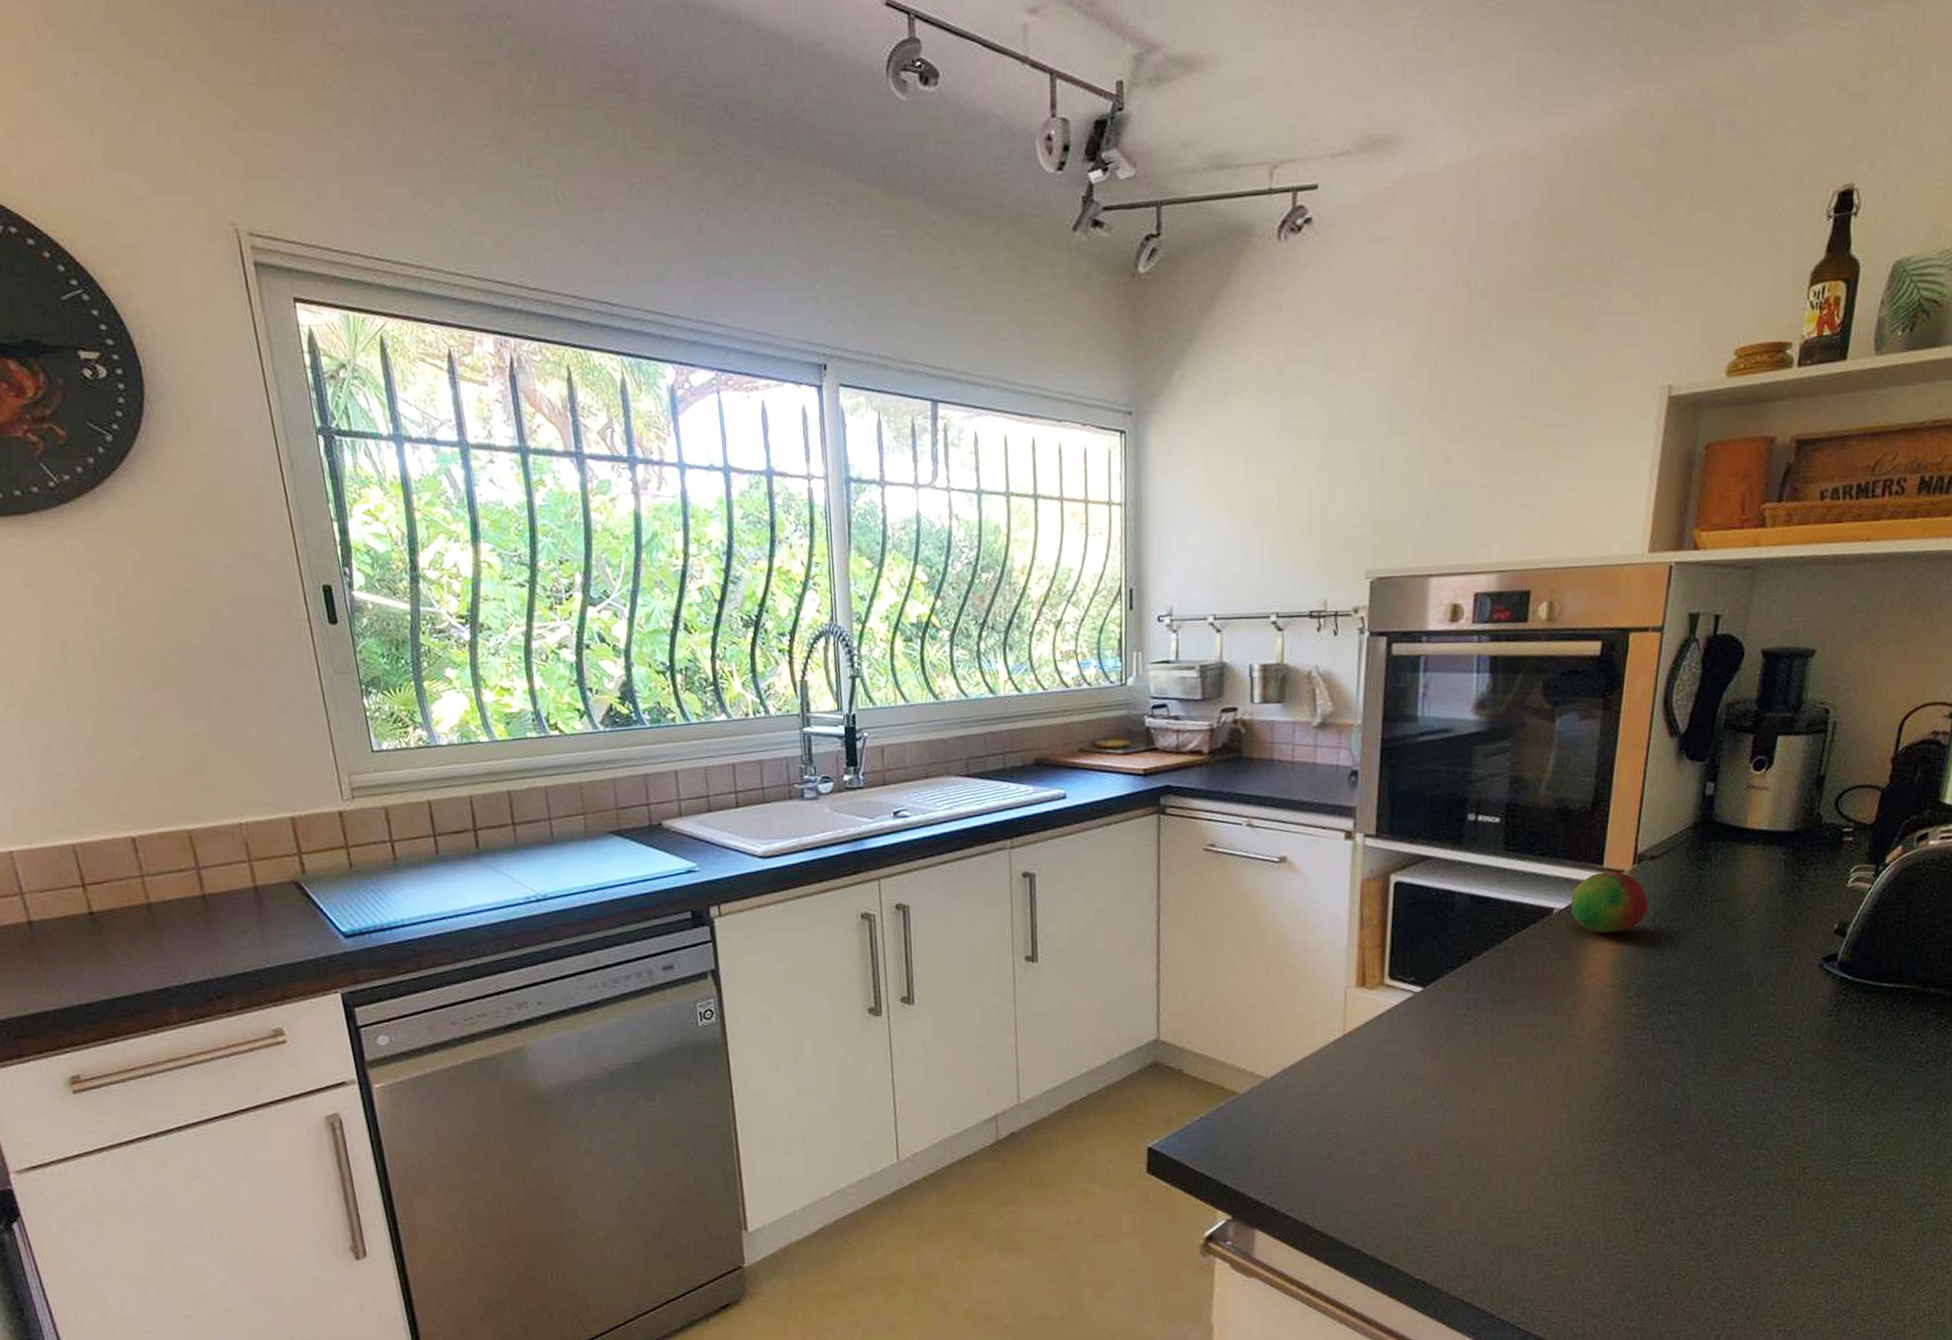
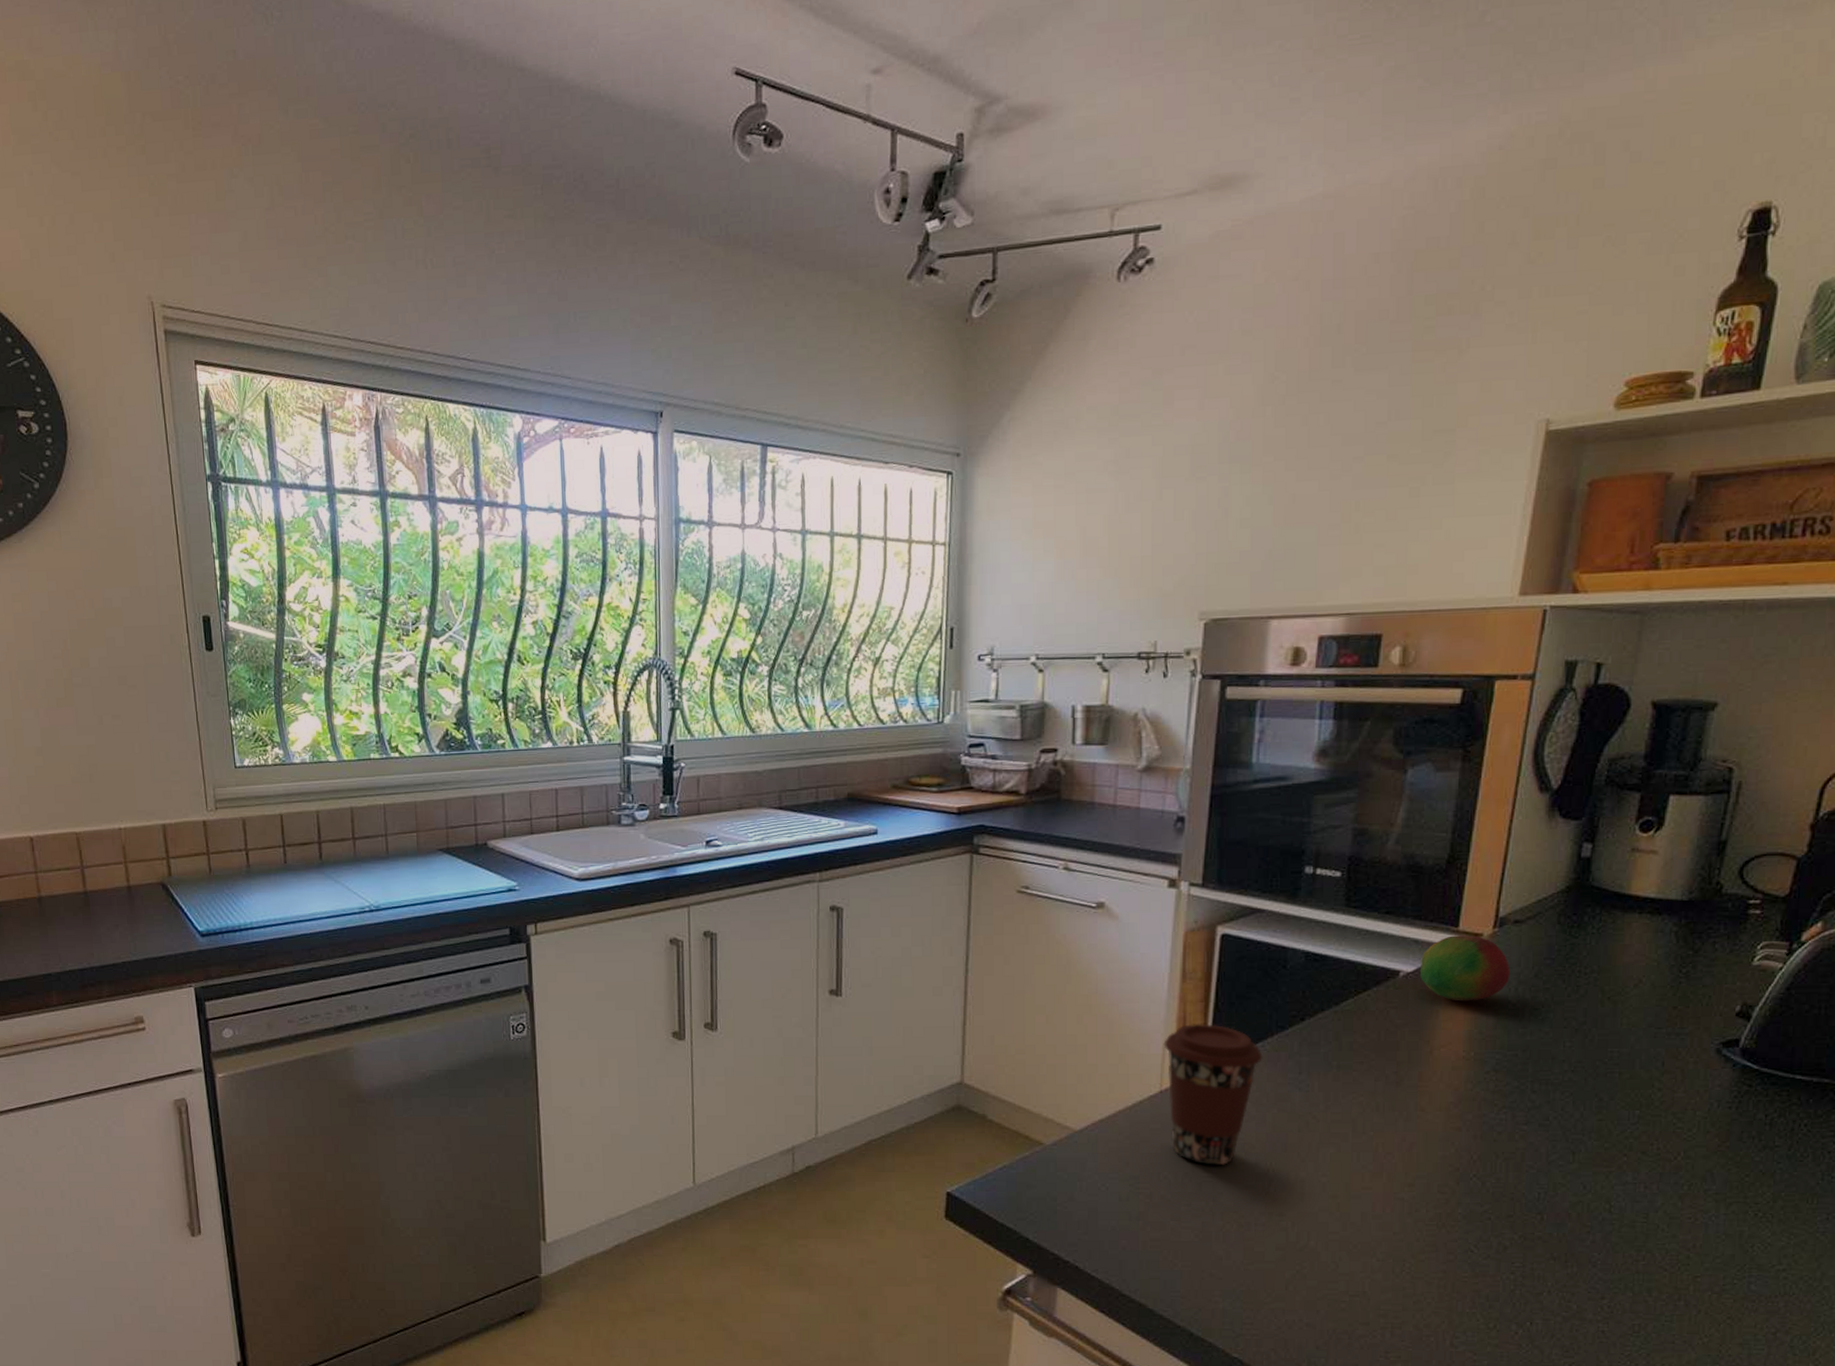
coffee cup: none [1345,968,1435,1103] -> present [1163,1023,1263,1166]

